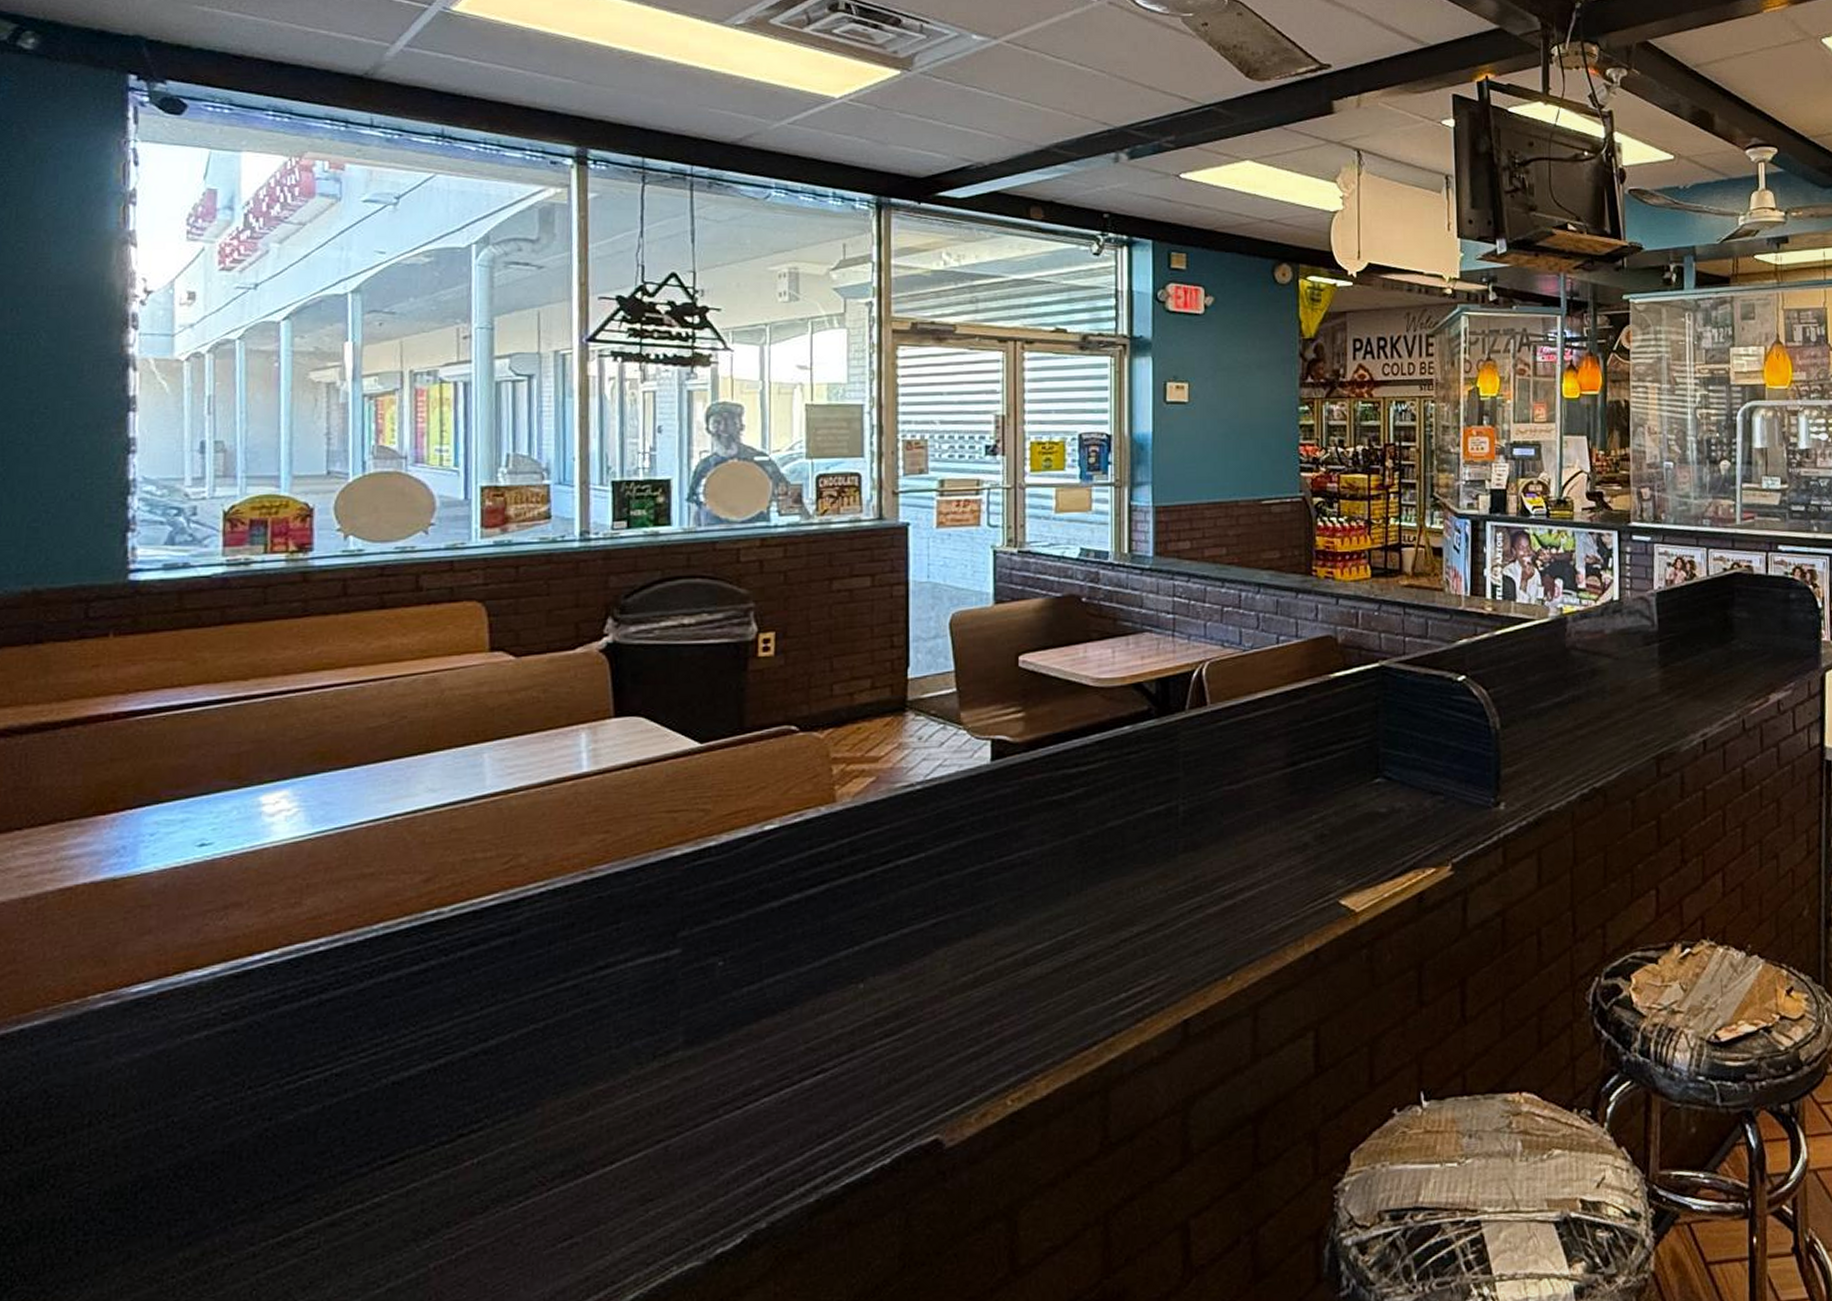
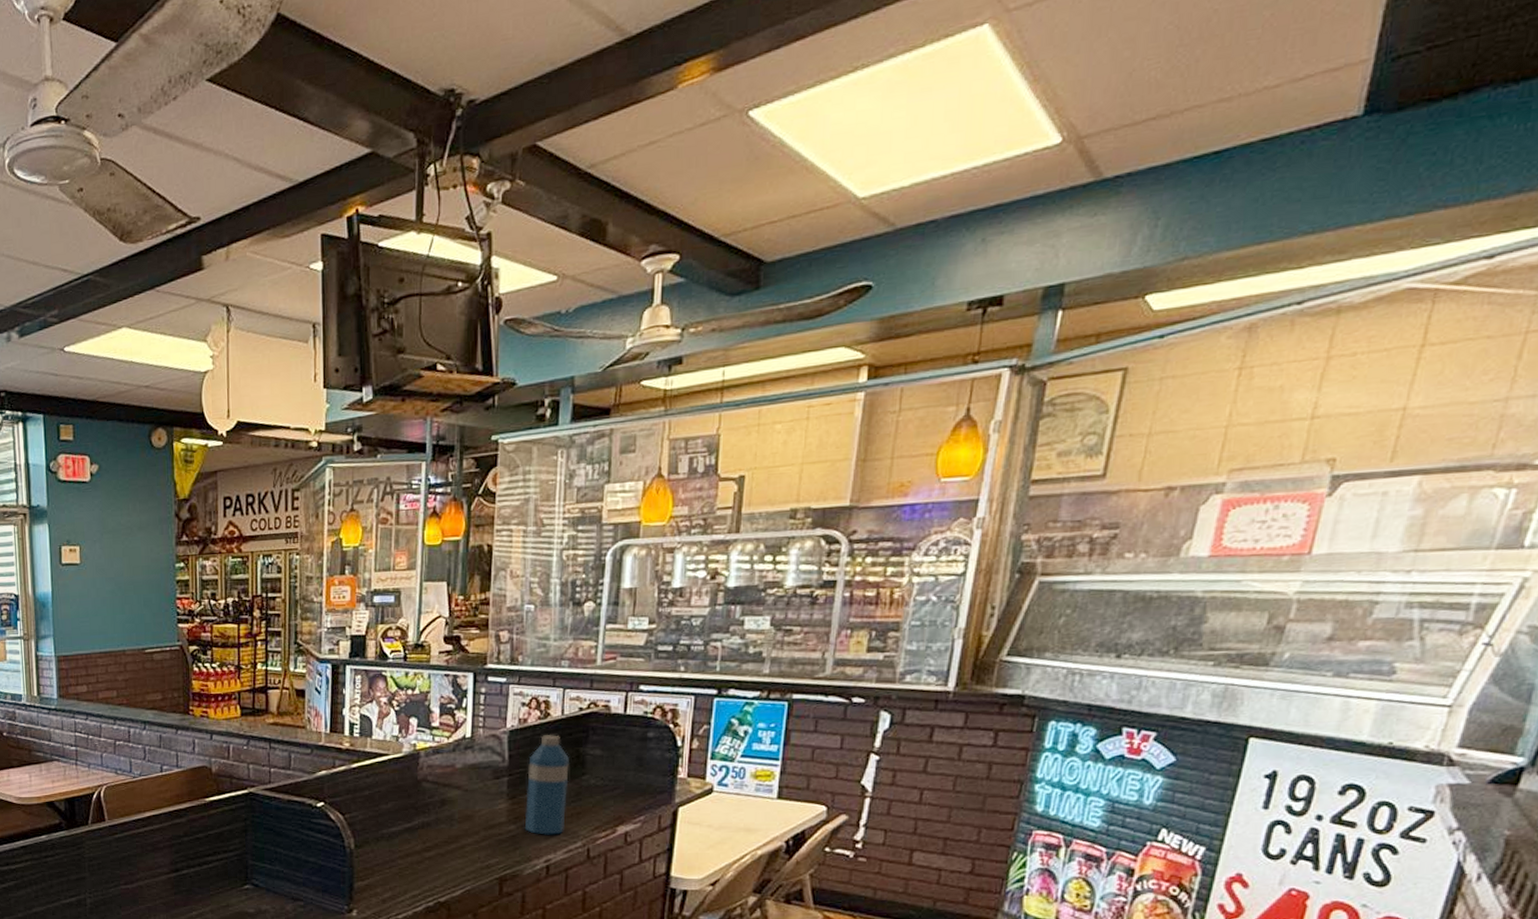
water bottle: none [1677,597,1719,706] -> present [524,735,569,835]

